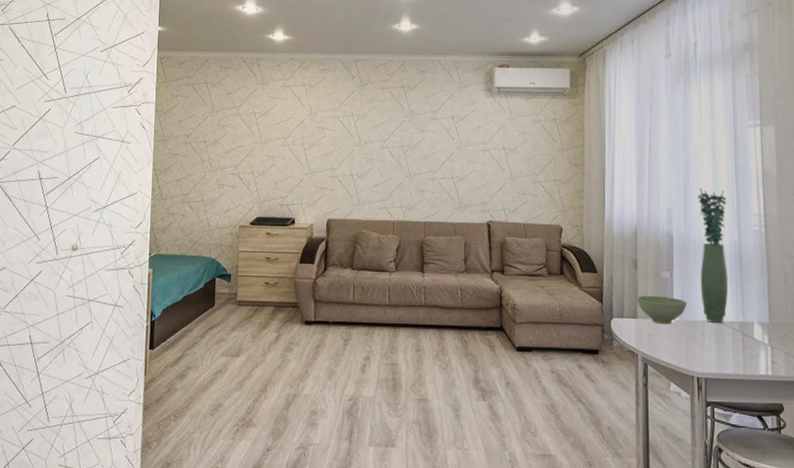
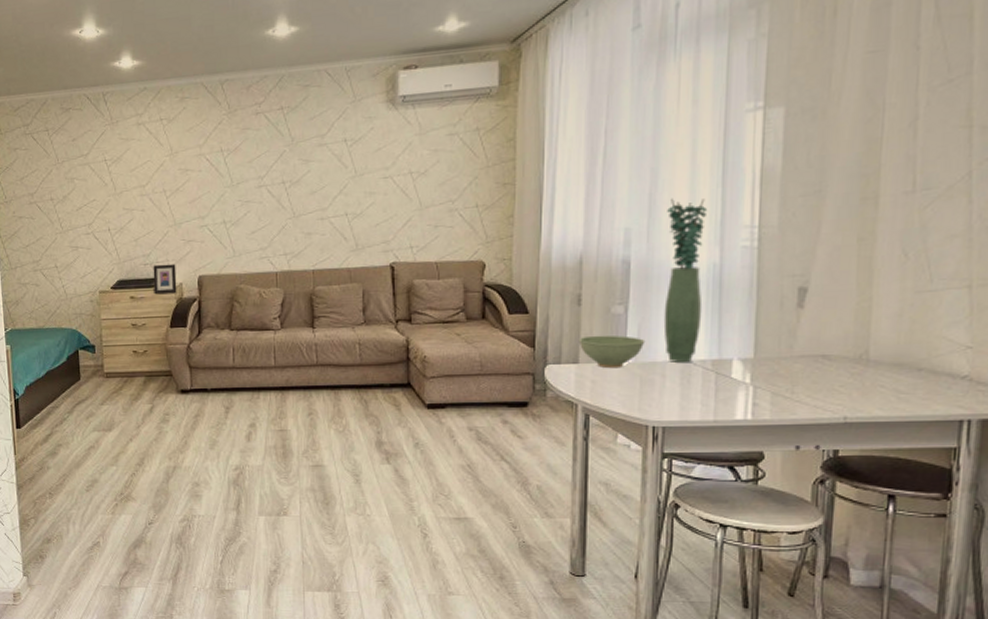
picture frame: none [288,206,309,233] -> present [153,264,177,295]

